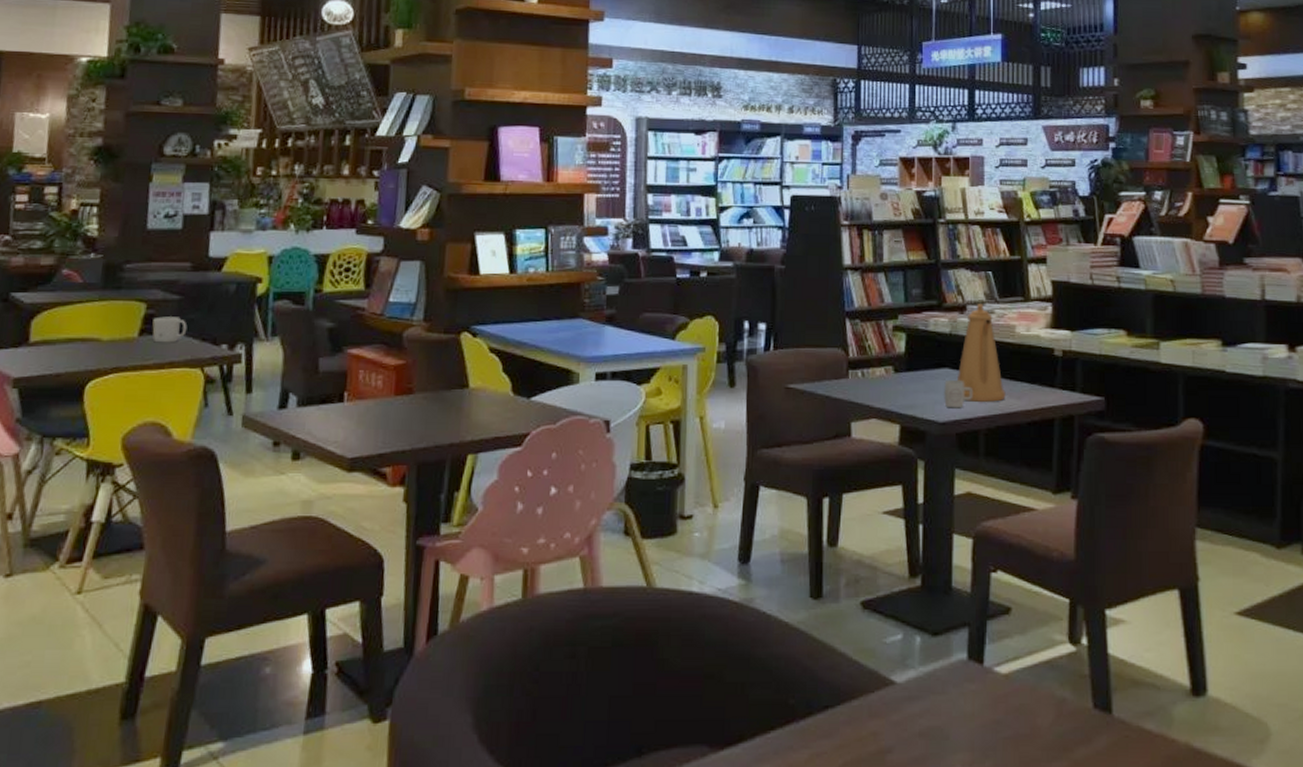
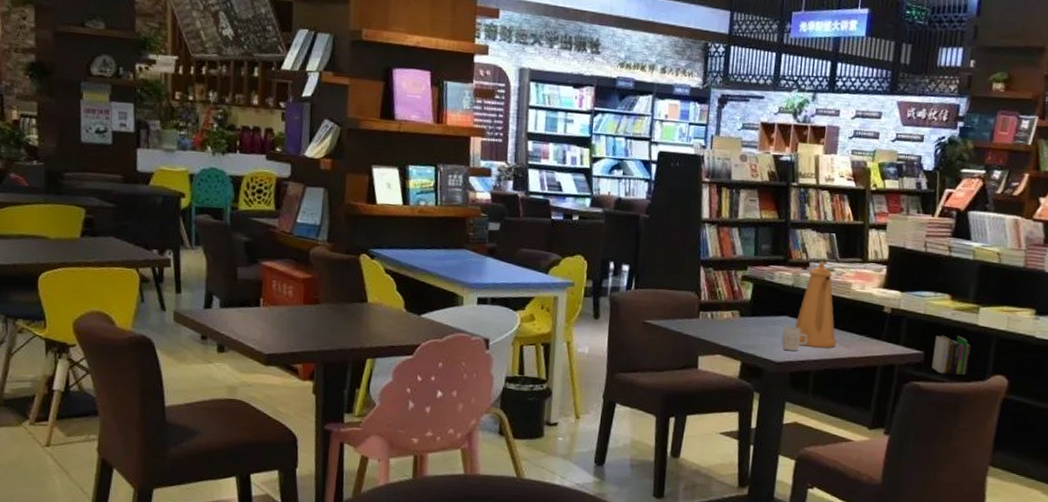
mug: present [152,316,187,343] -> none [92,221,122,245]
books: none [1115,375,1157,422] -> present [931,335,971,375]

